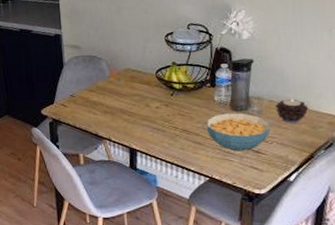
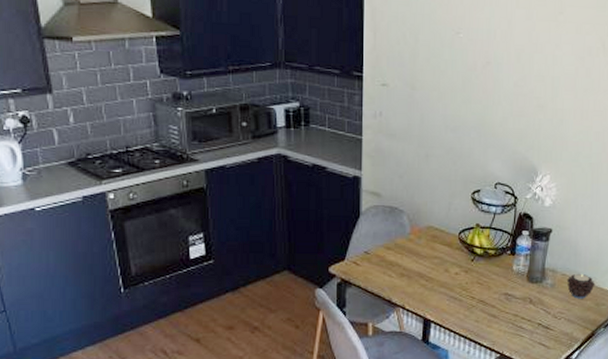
cereal bowl: present [207,113,271,152] -> none [503,285,561,326]

